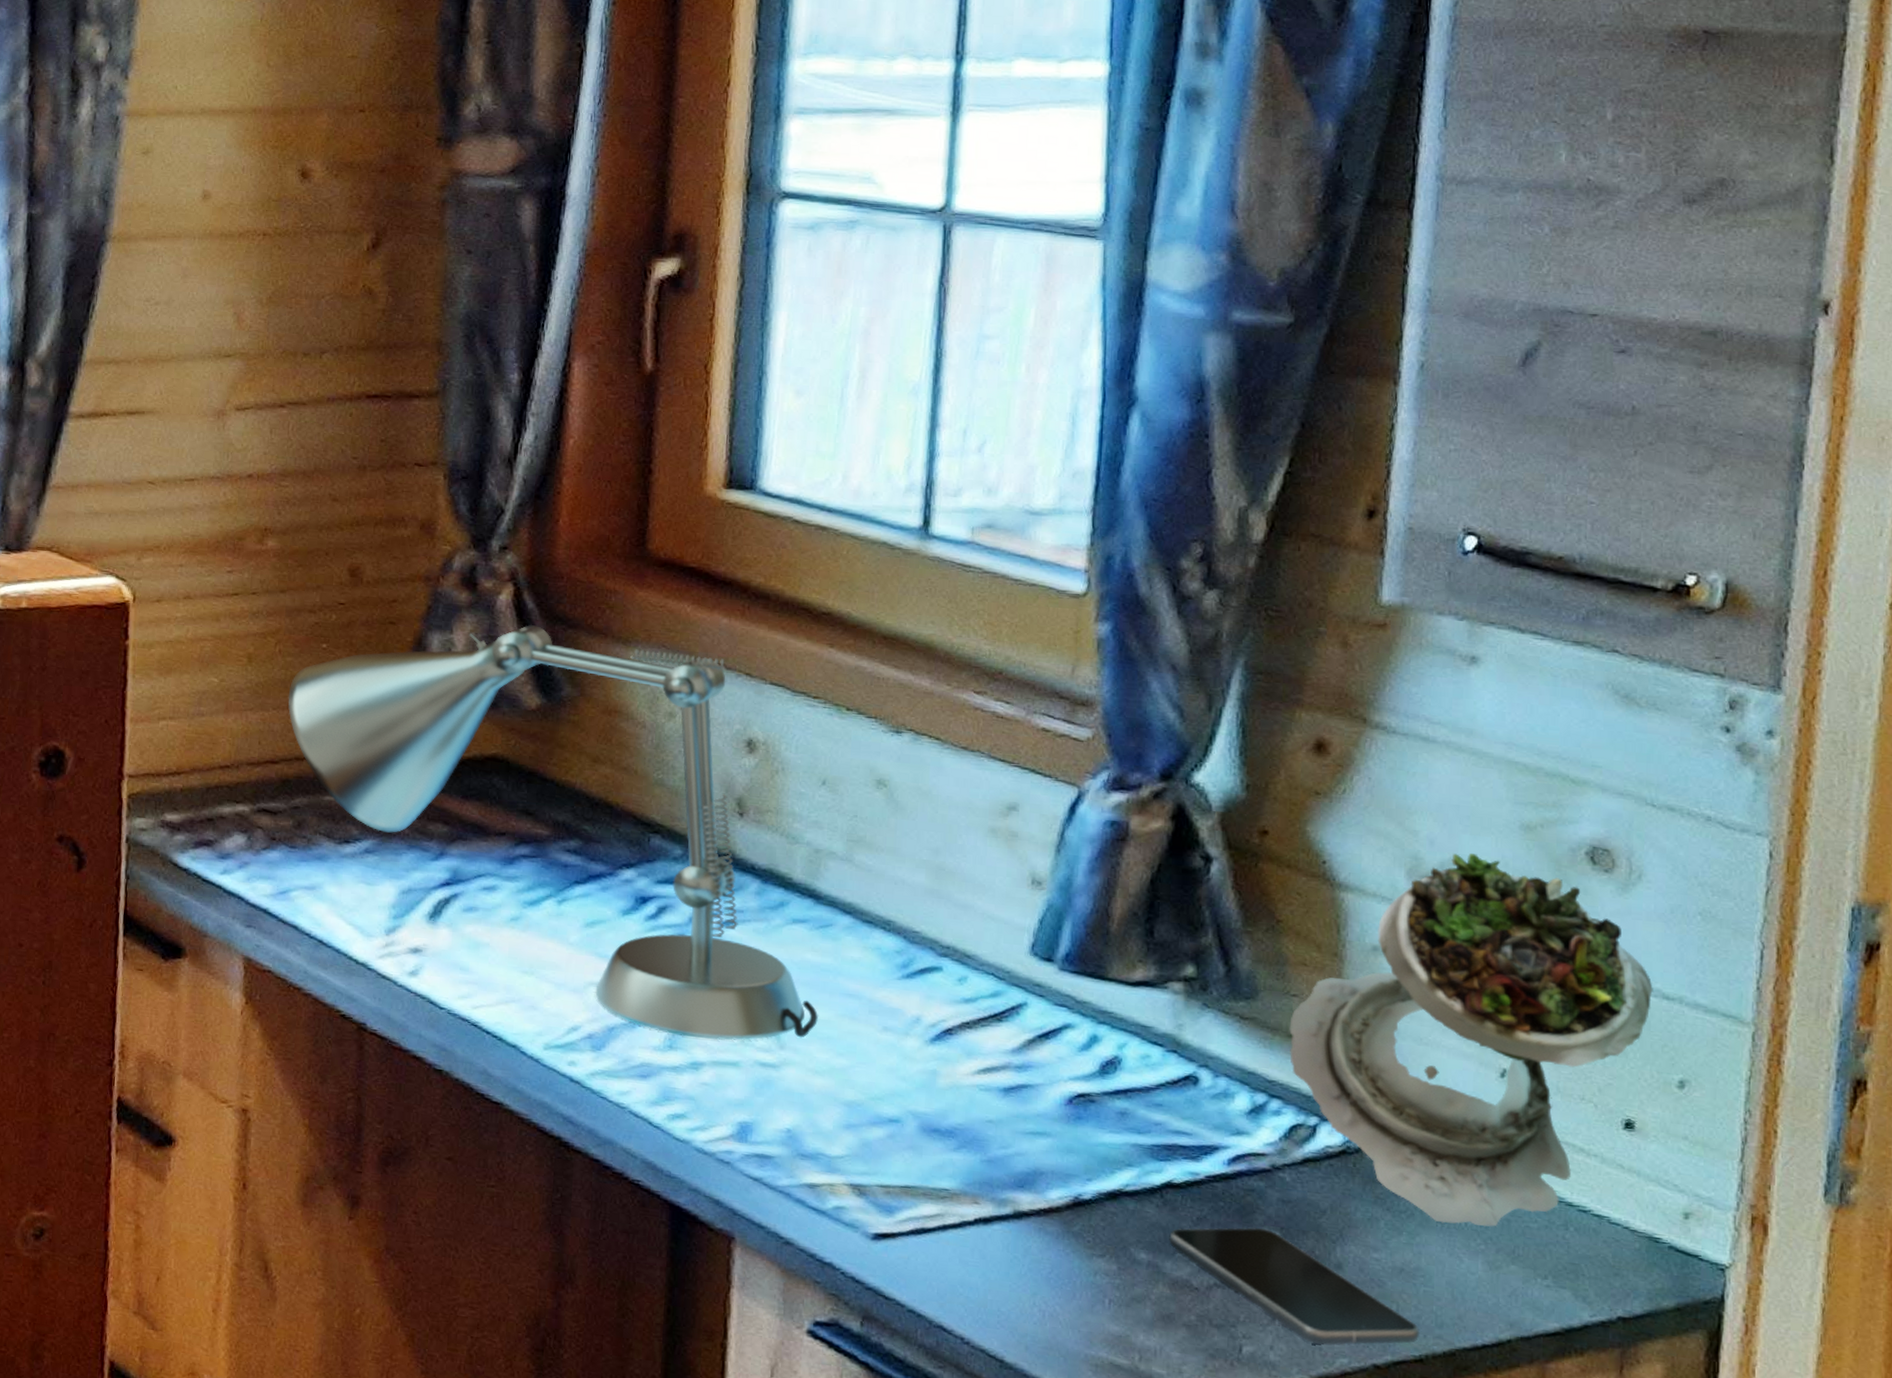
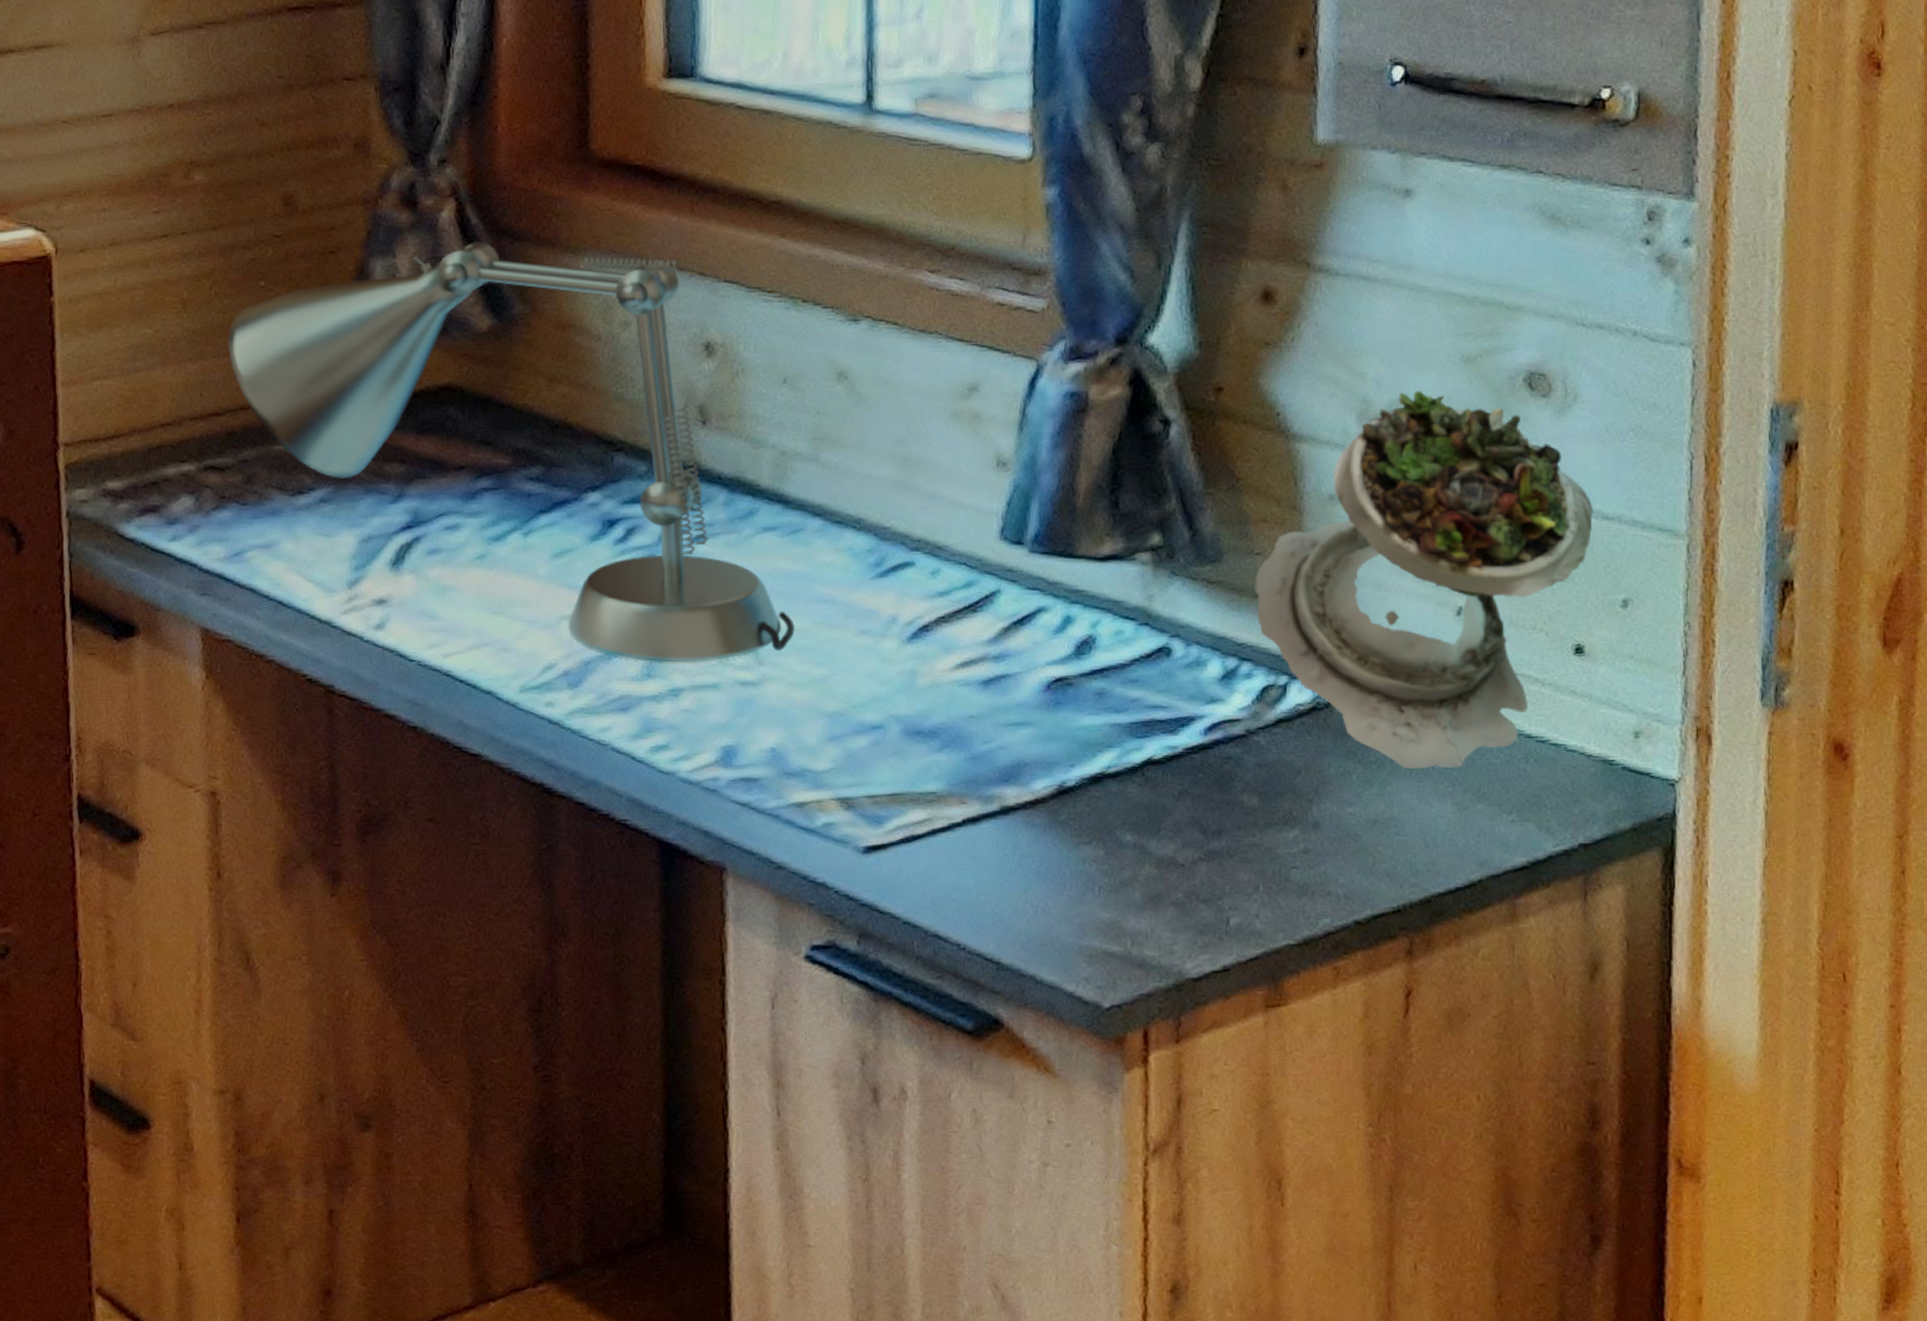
mobile phone: present [1169,1227,1420,1346] -> none [1152,796,1397,908]

